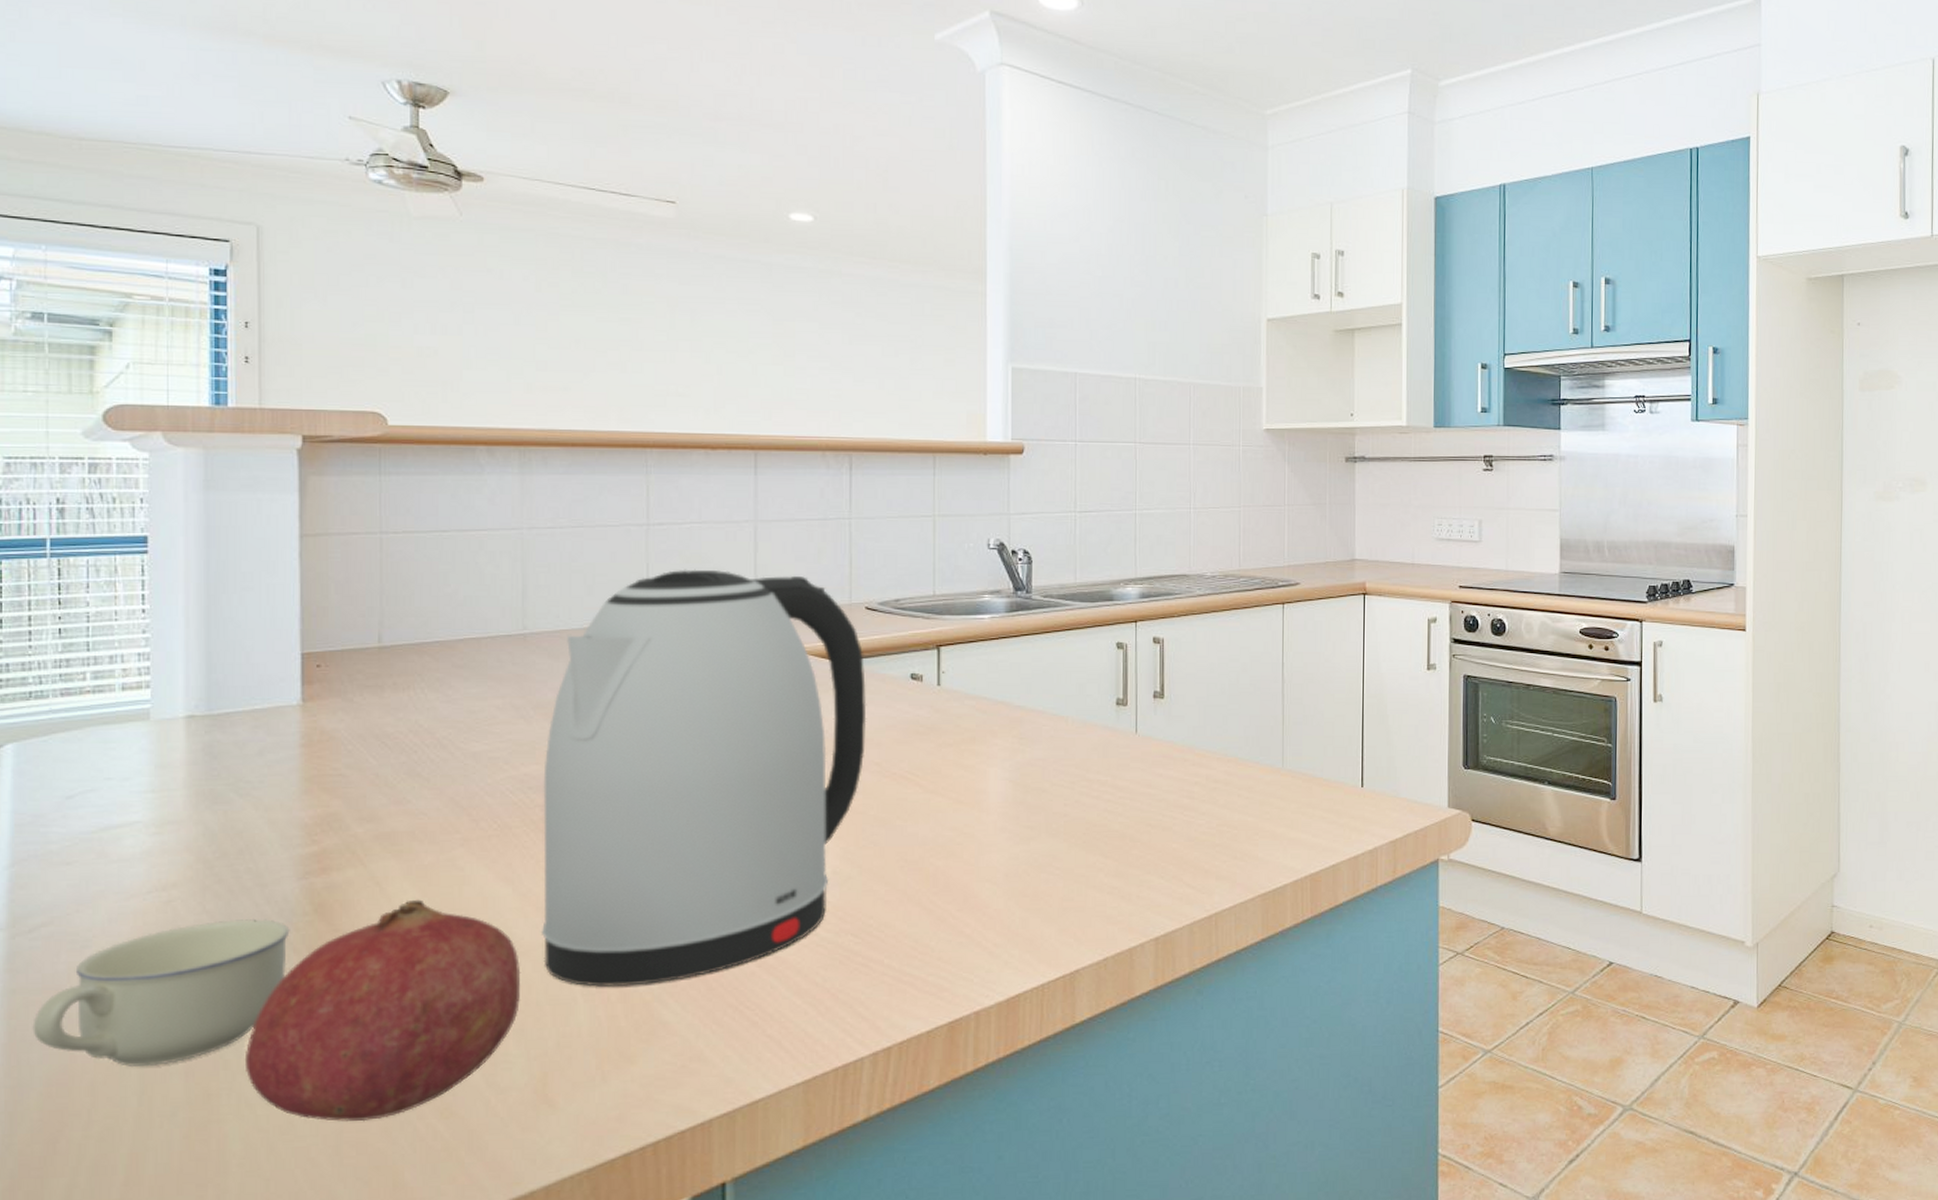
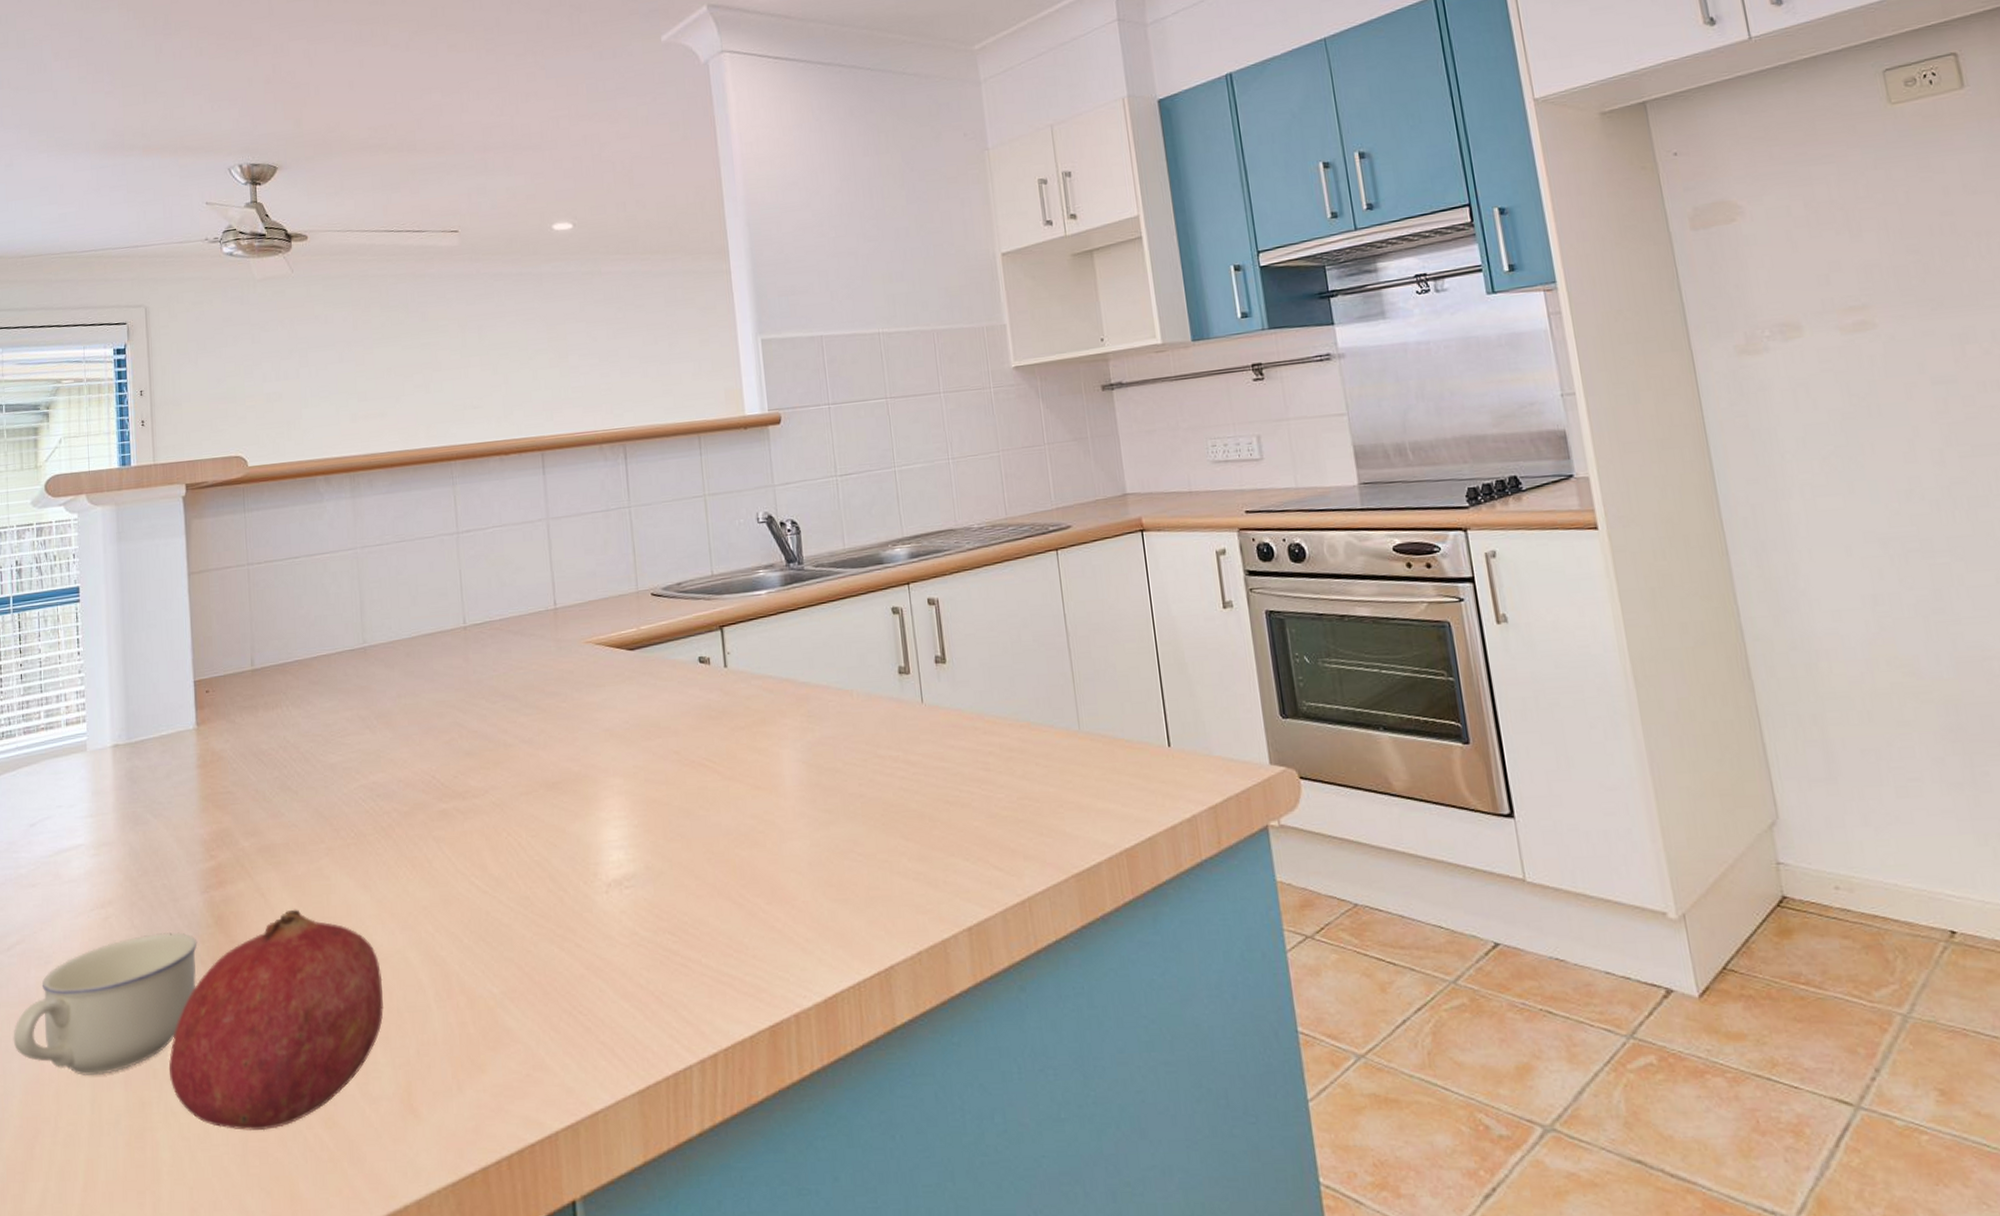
kettle: present [542,569,867,987] -> none [388,568,664,993]

